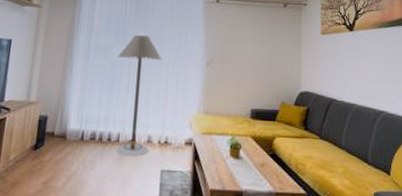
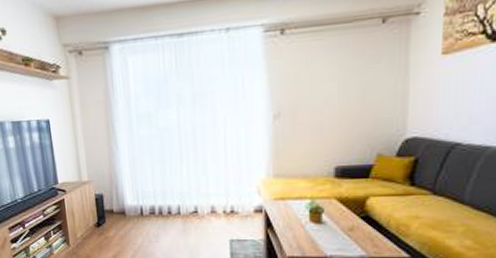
floor lamp: present [116,34,162,157] -> none [164,93,216,228]

